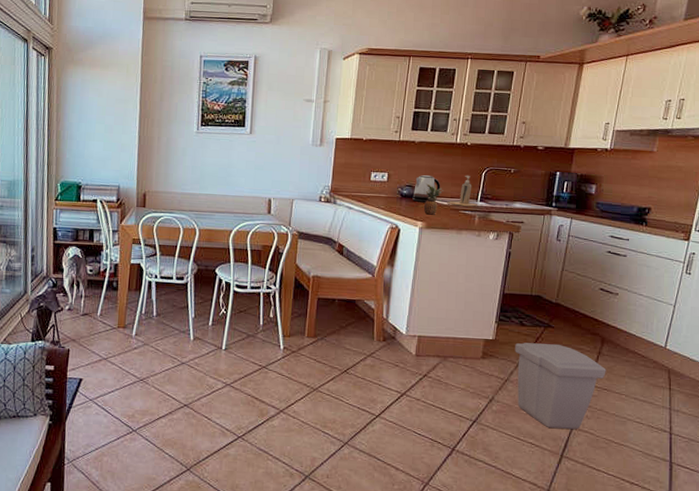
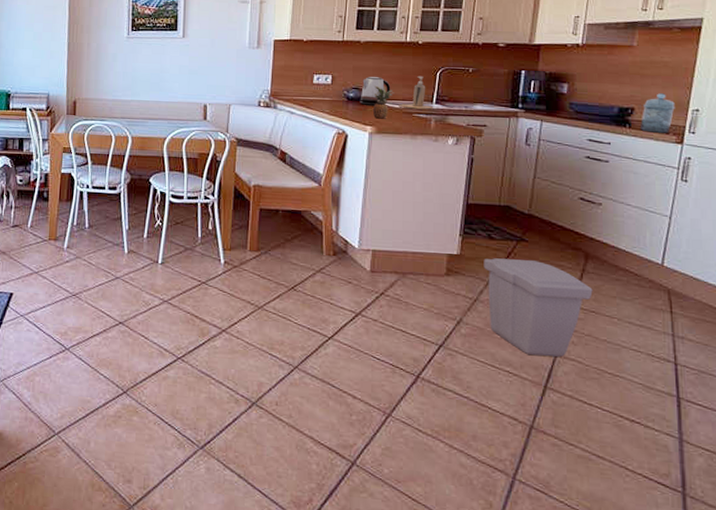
canister: none [654,195,685,231] -> present [639,93,675,133]

